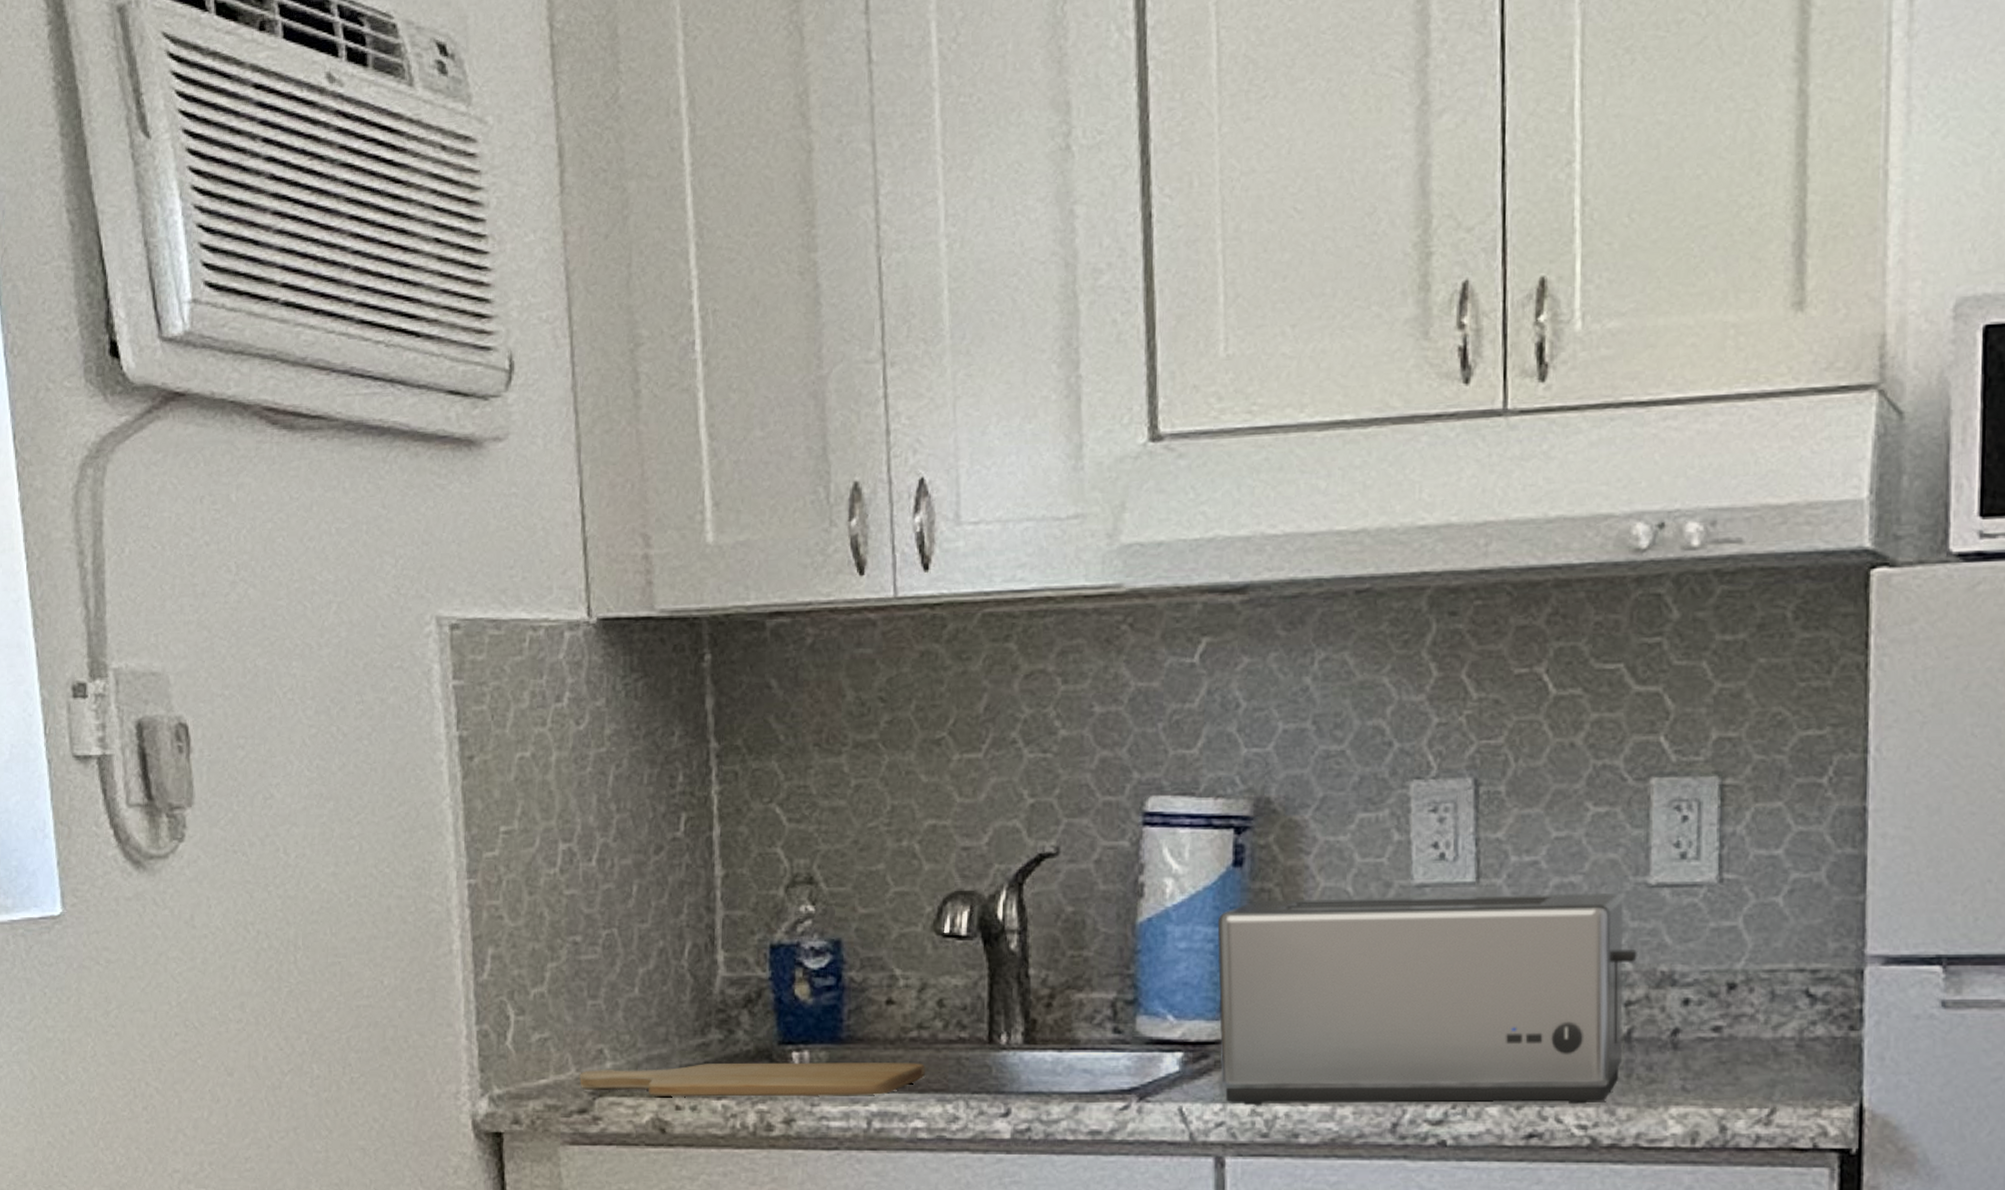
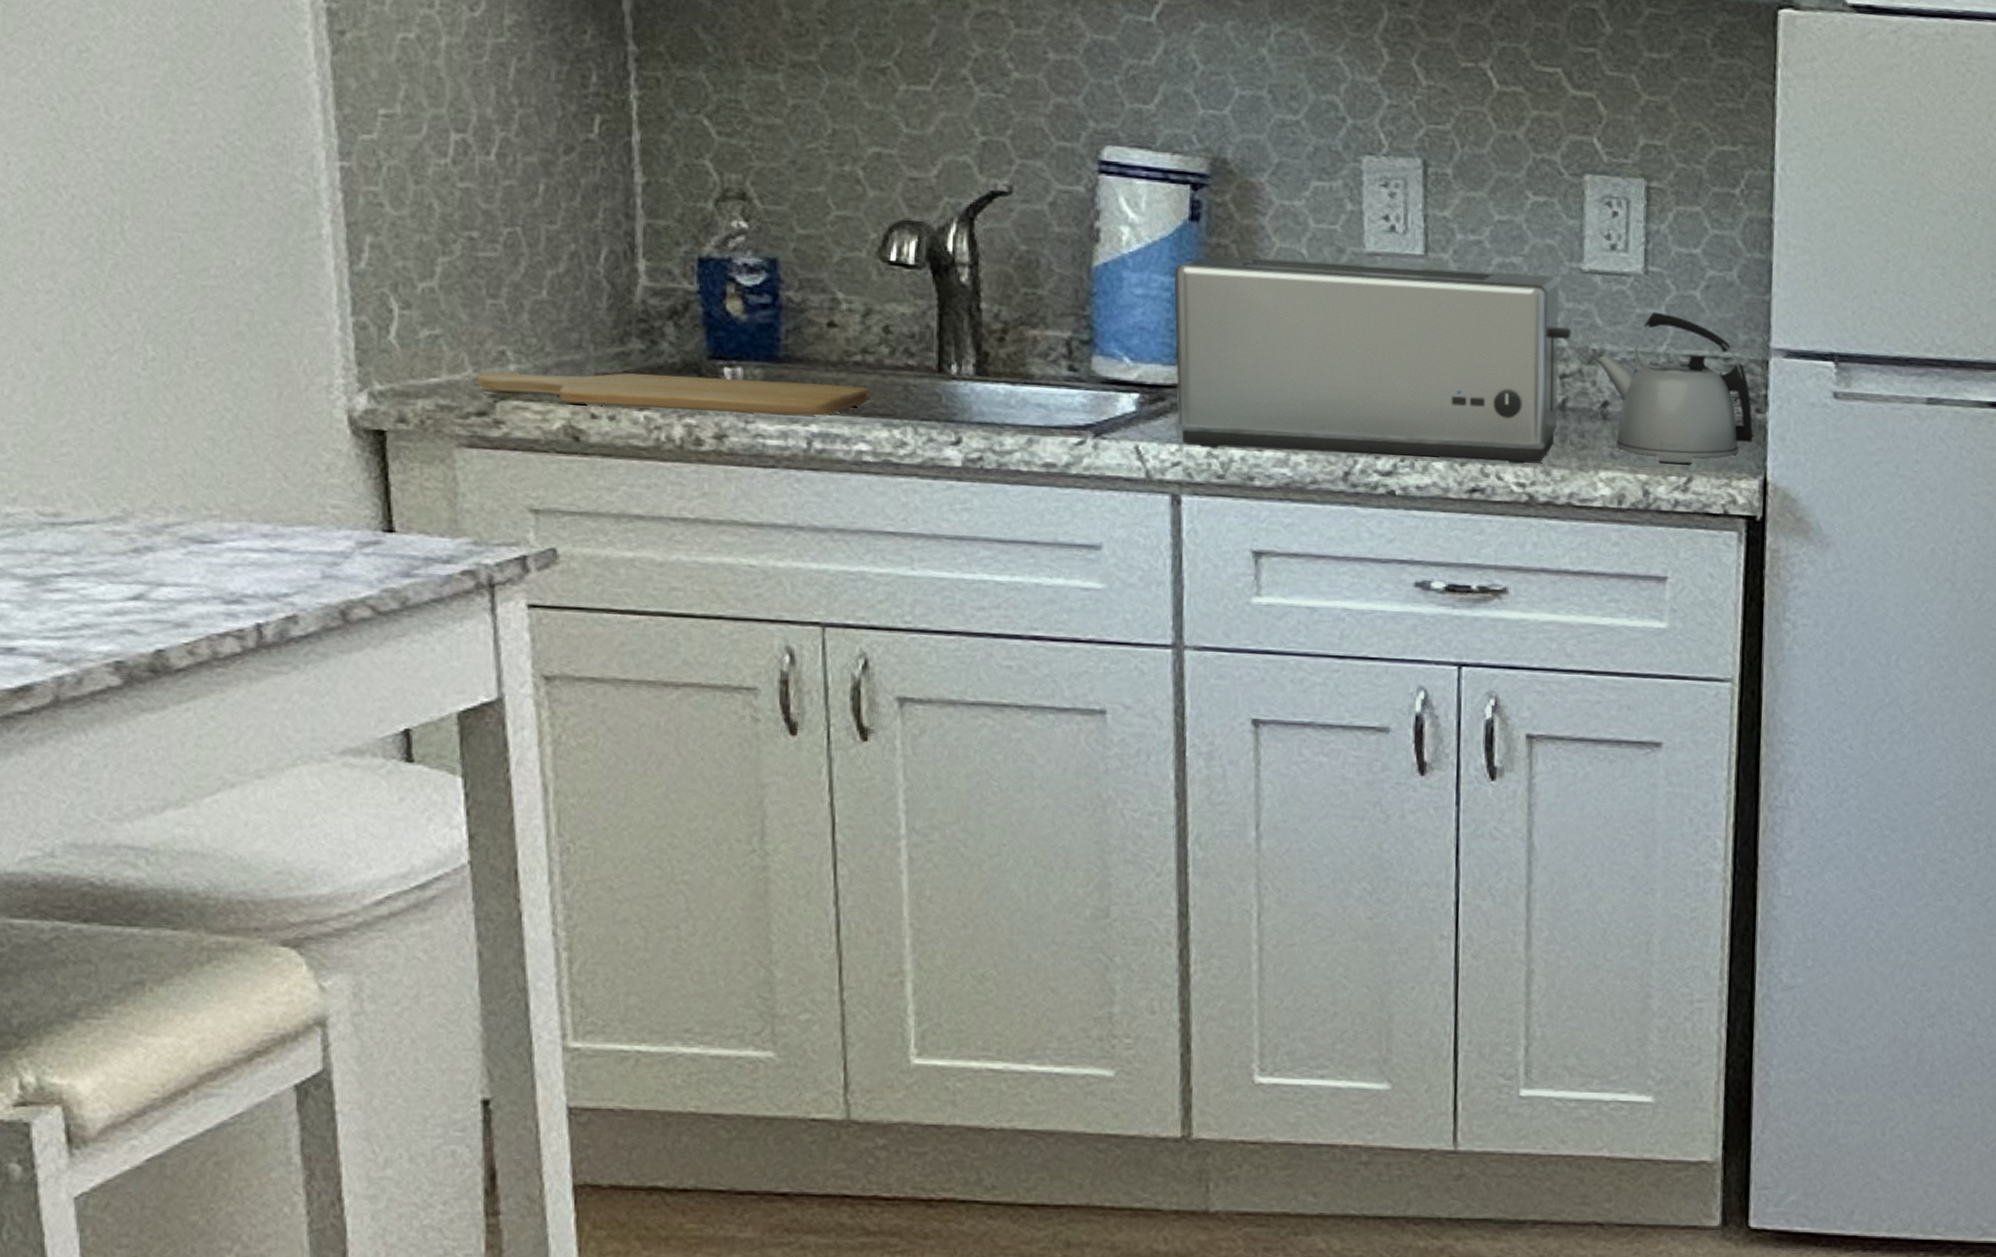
kettle: none [1663,924,1848,1093] -> present [1594,312,1755,464]

